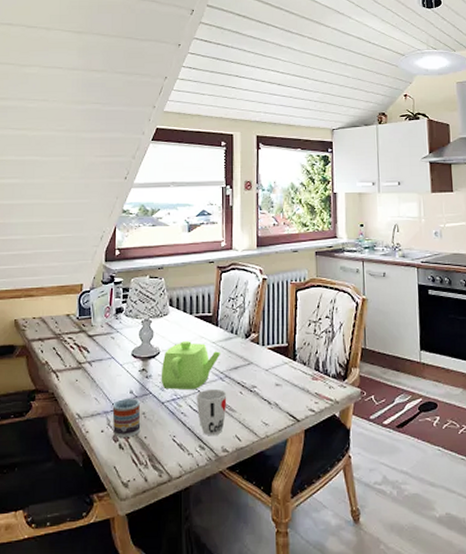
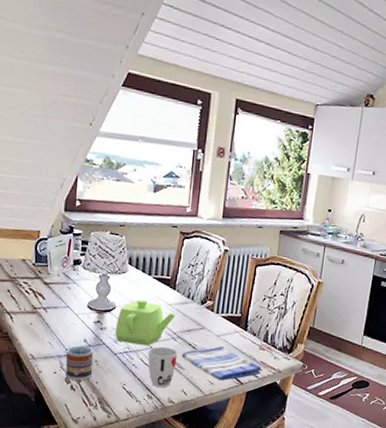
dish towel: none [231,380,317,420] -> present [181,345,261,381]

